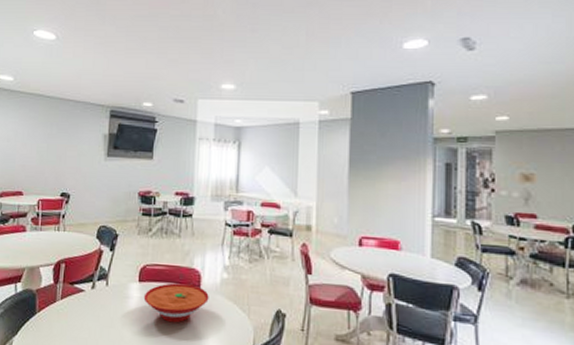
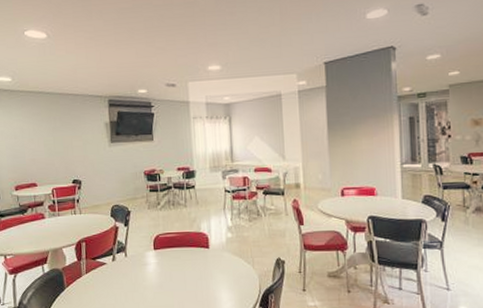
bowl: present [143,283,209,323] -> none [160,246,218,281]

